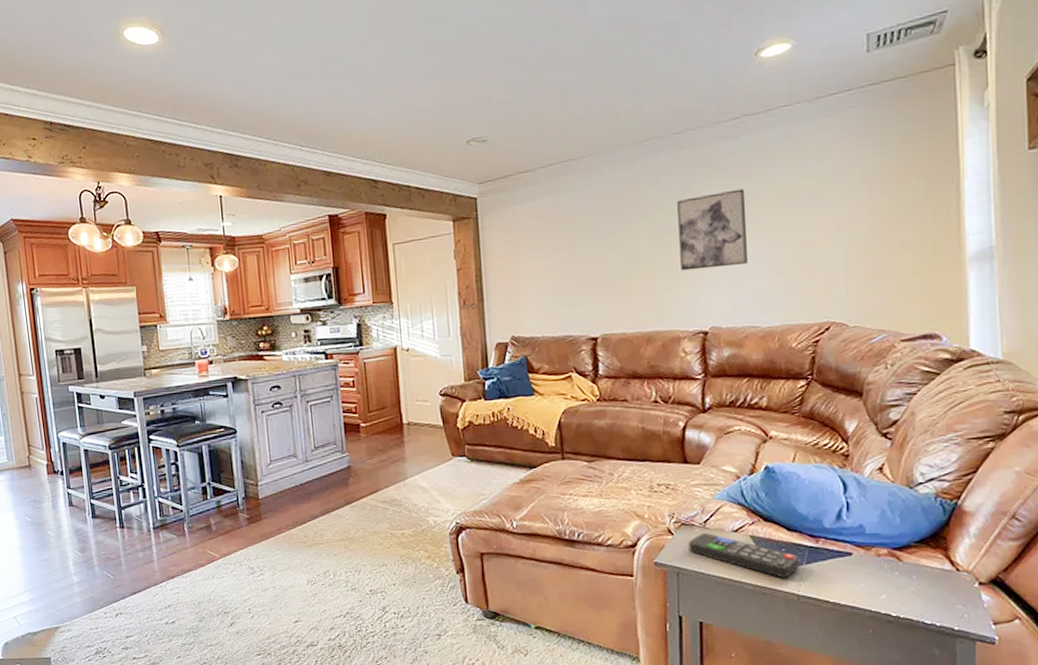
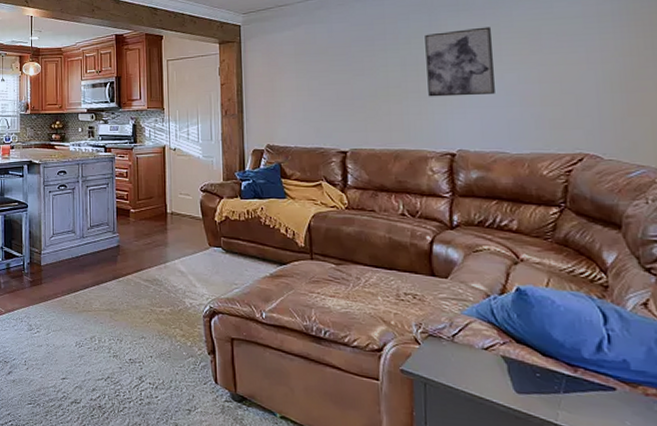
remote control: present [688,532,800,579] -> none [435,346,557,405]

